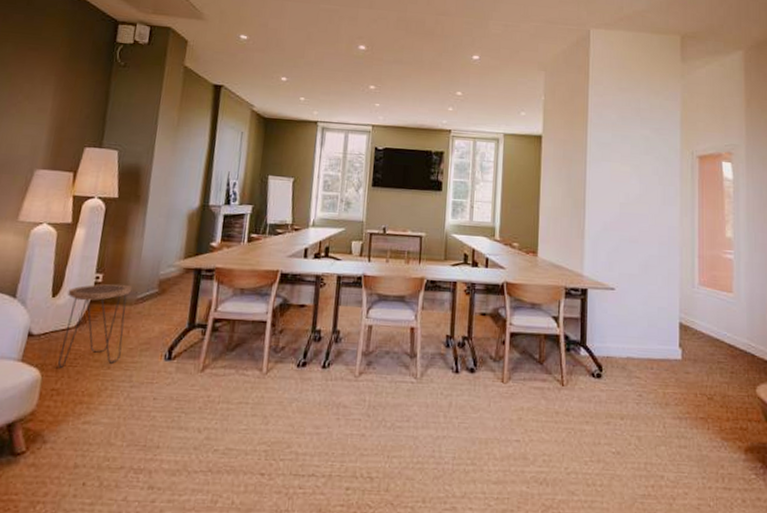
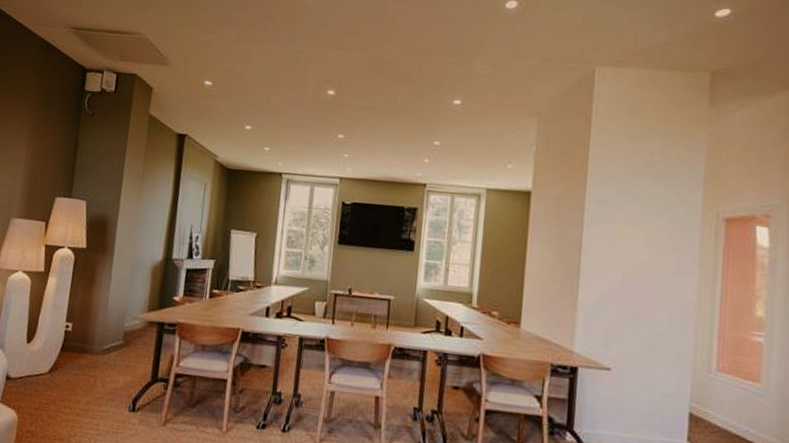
side table: present [58,283,132,368] -> none [32,332,99,411]

